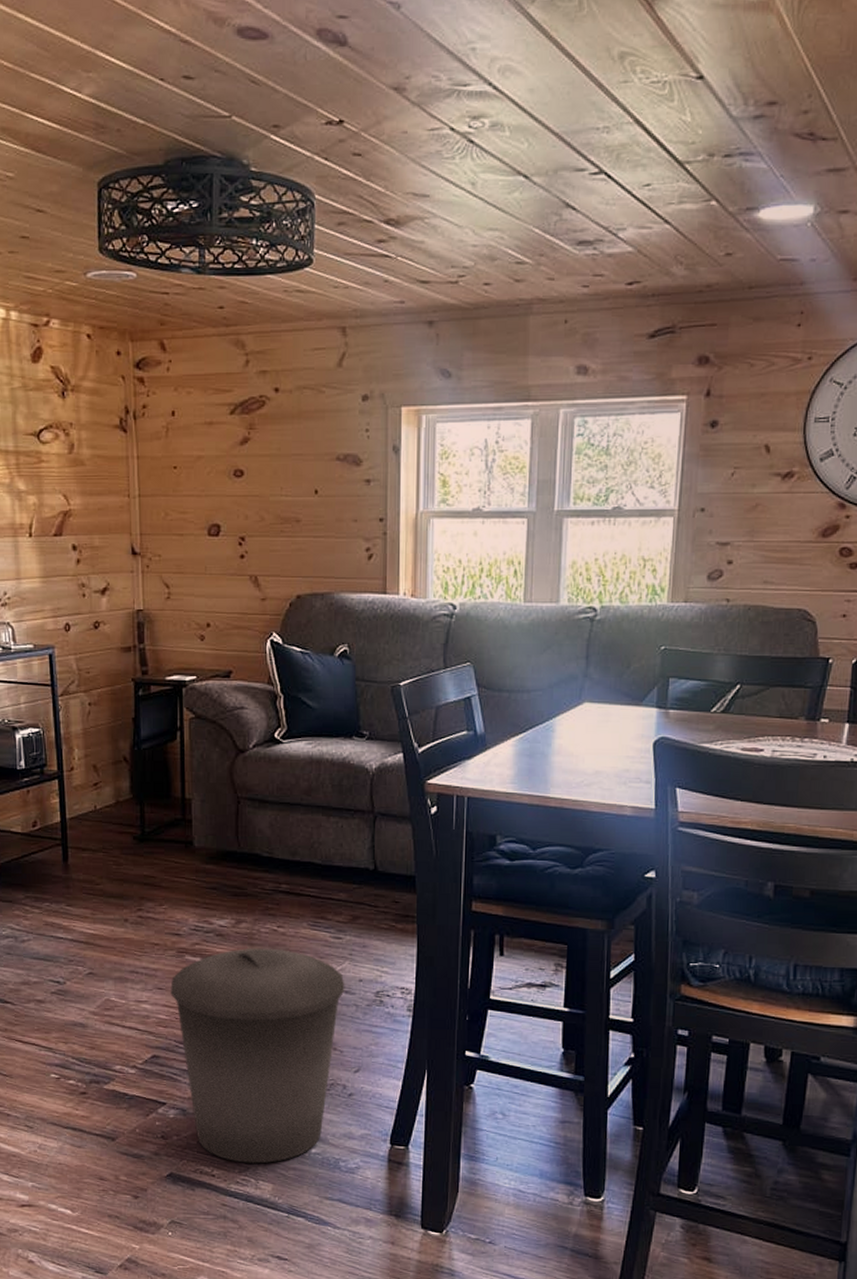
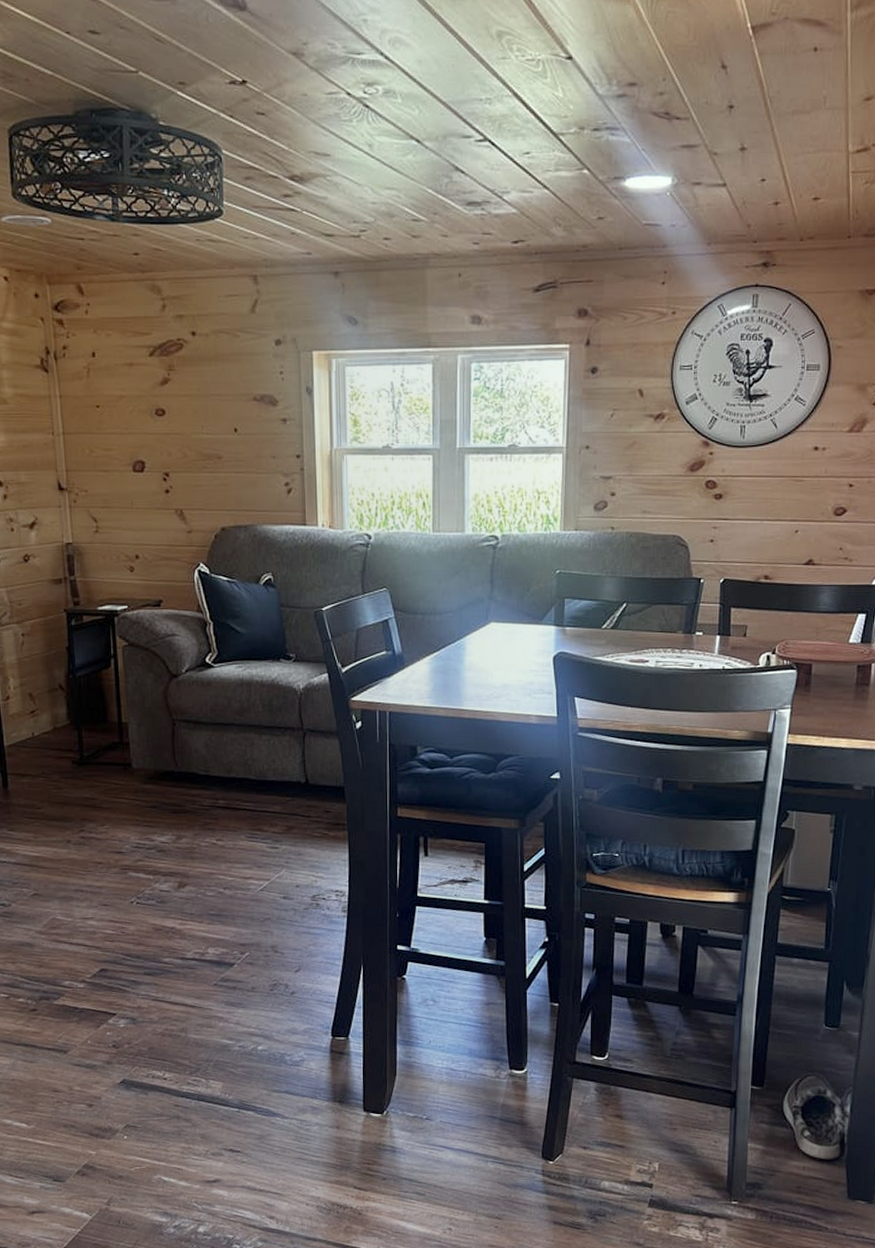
trash can: present [170,948,345,1164] -> none [115,860,283,1065]

